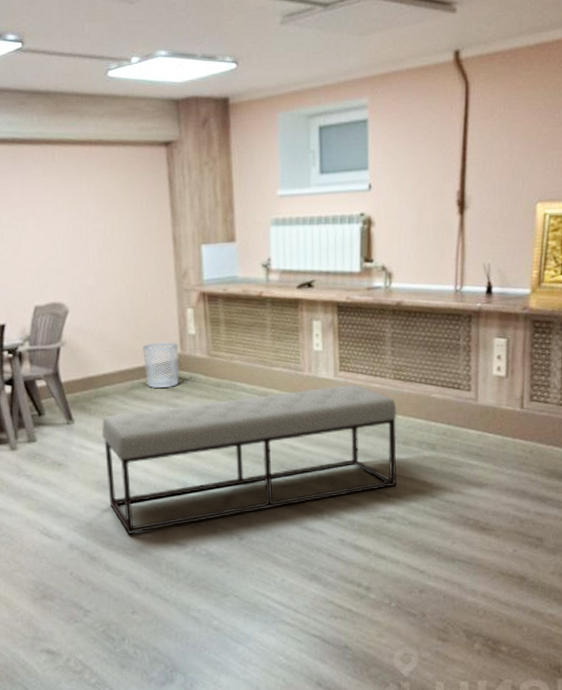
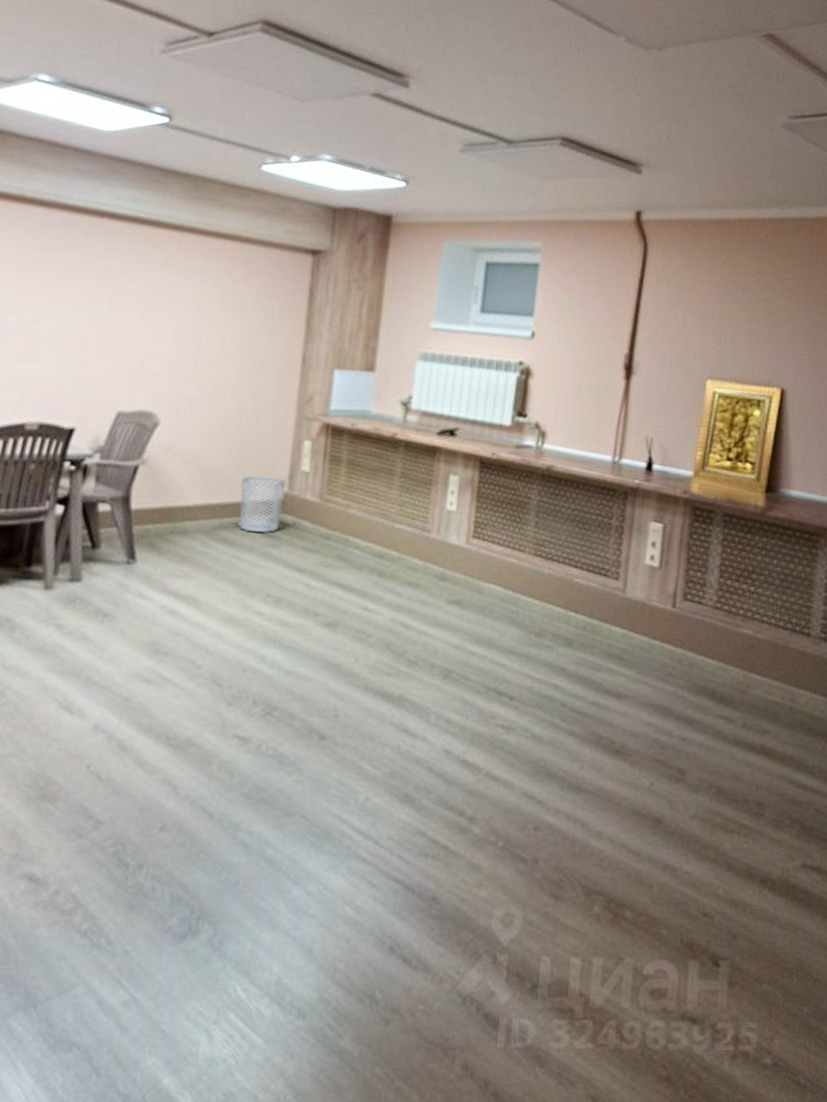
bench: present [101,383,397,534] -> none [161,554,533,718]

